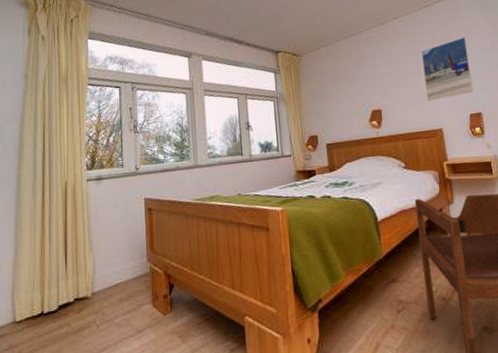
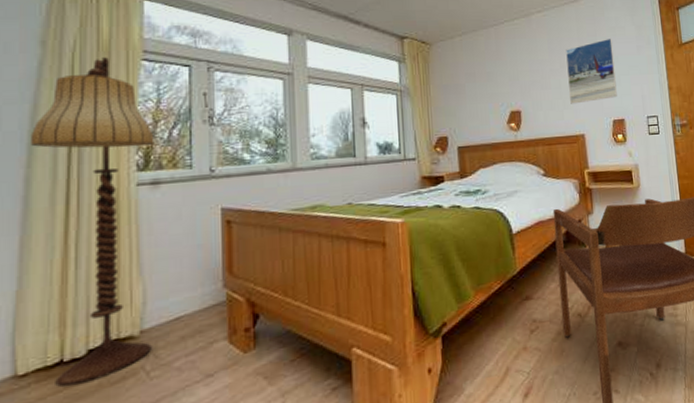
floor lamp: none [19,84,100,332] -> present [29,57,153,387]

